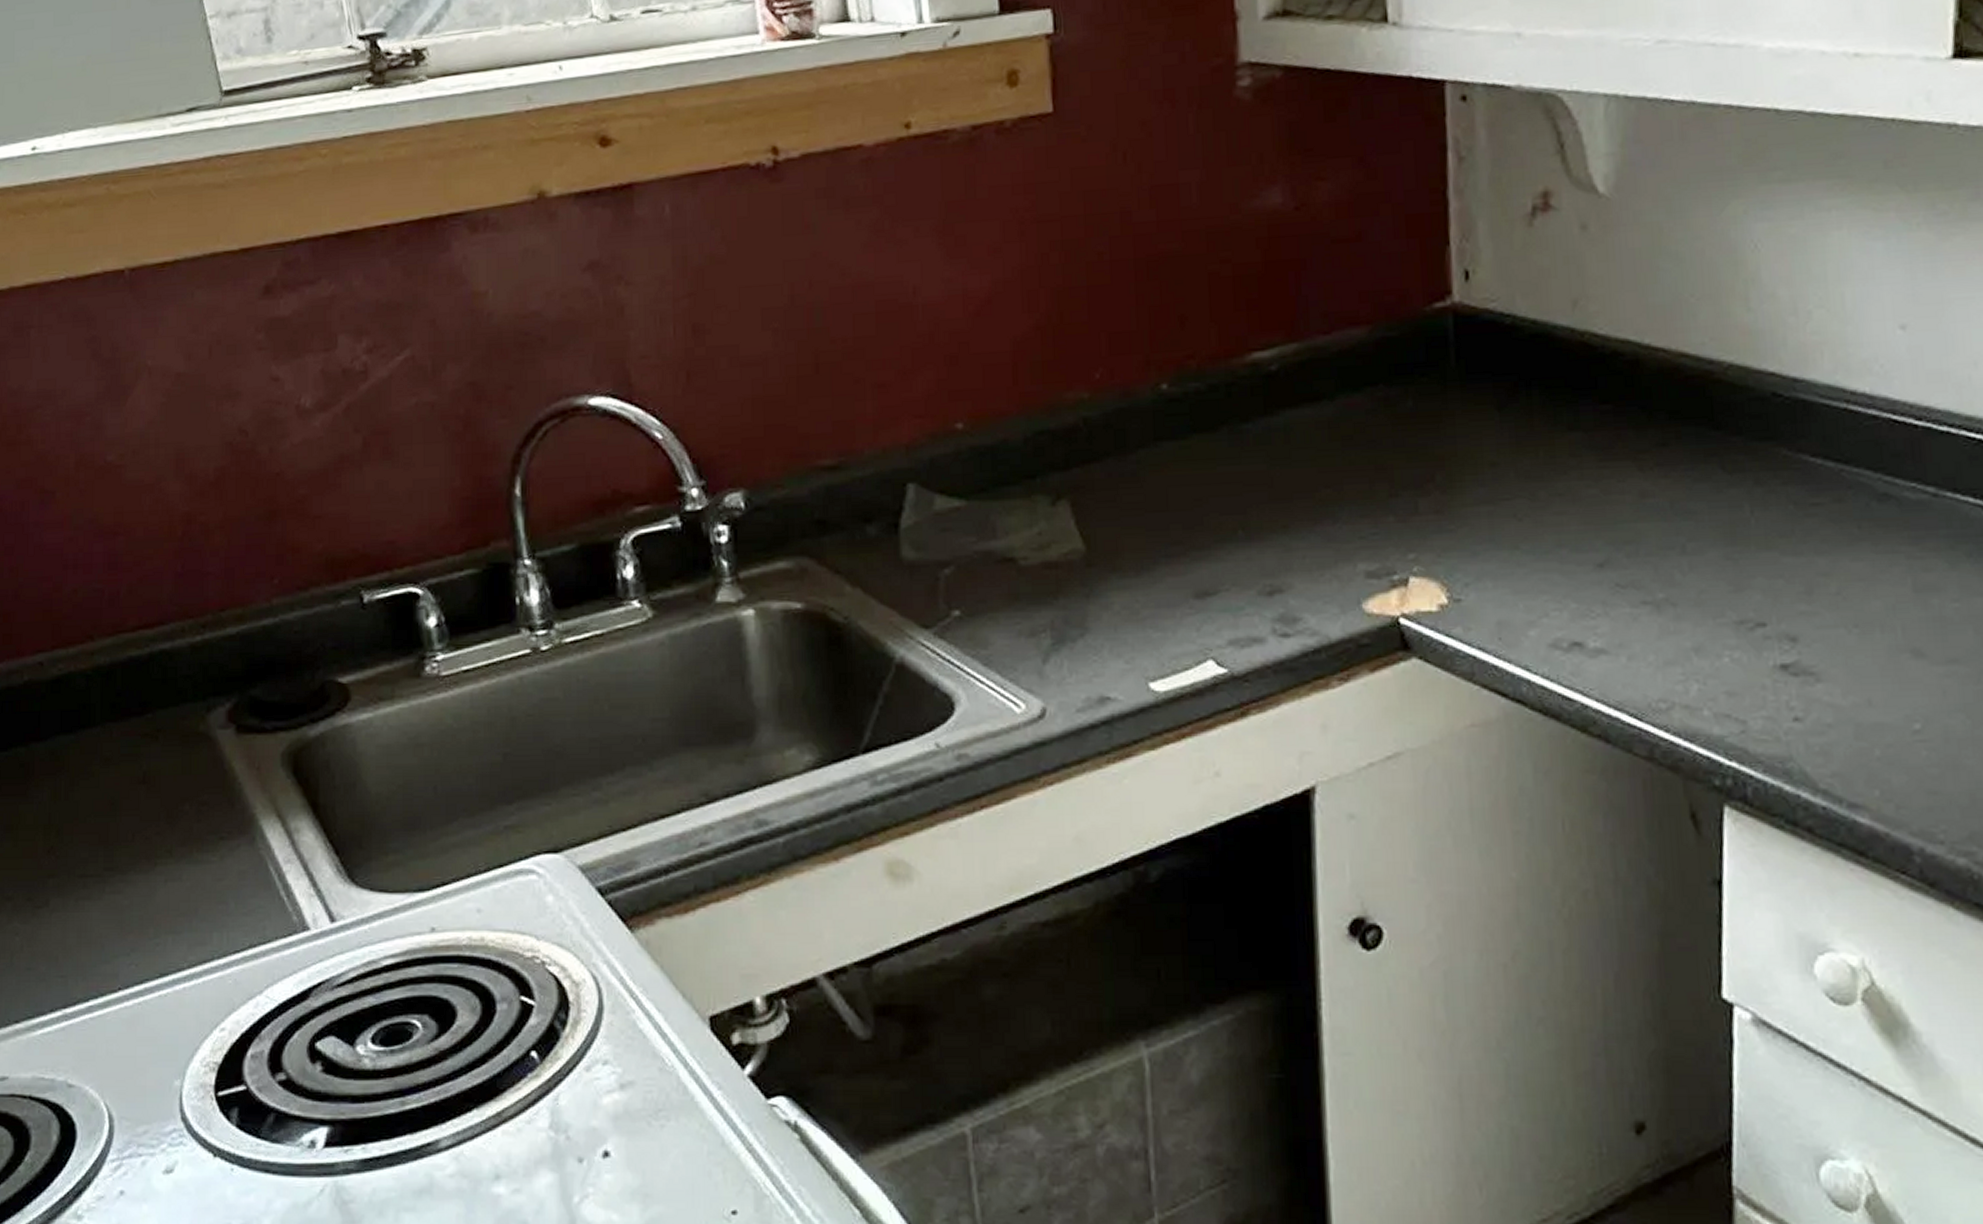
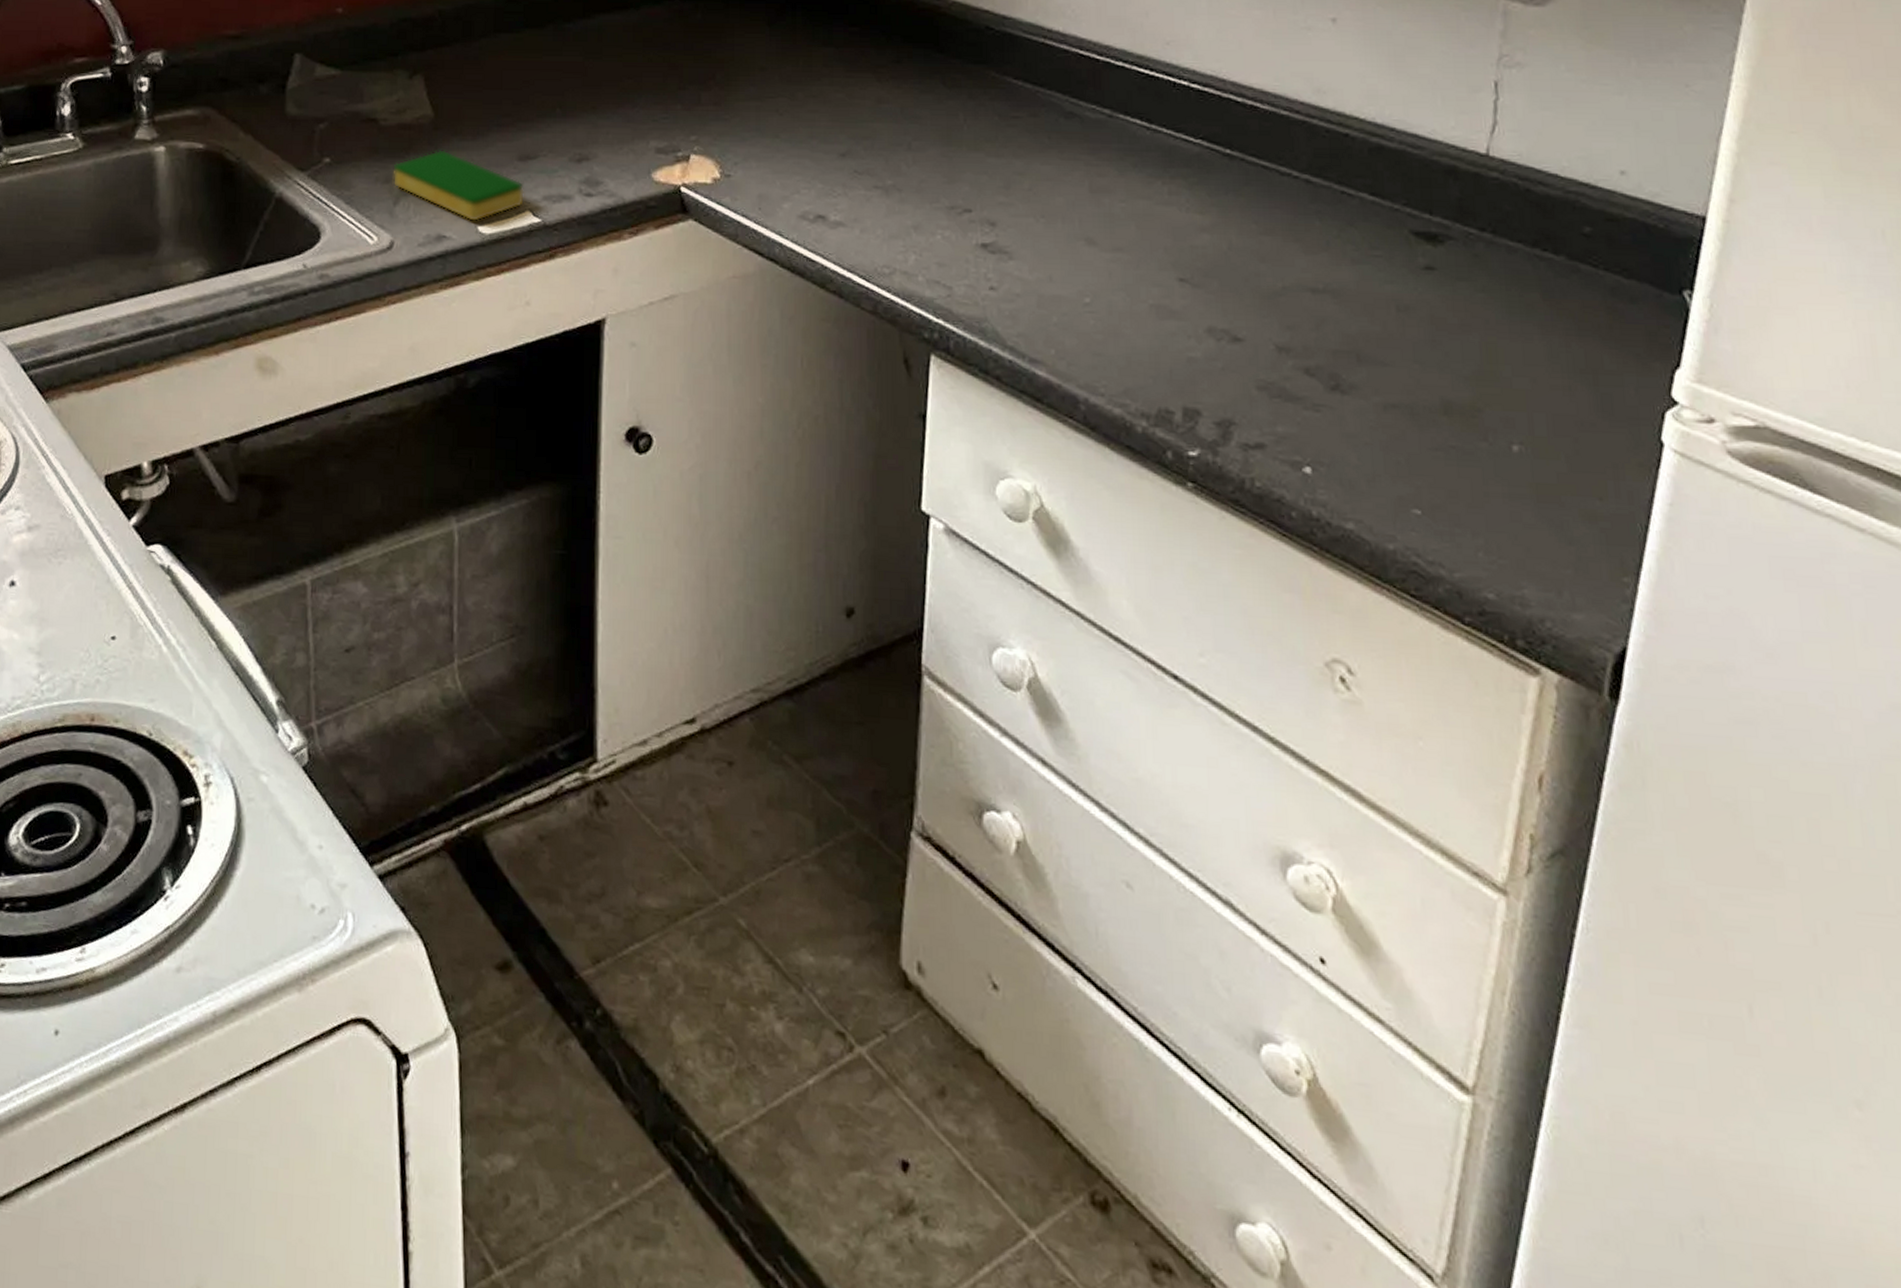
dish sponge: none [1039,591,1204,678] -> present [392,150,524,222]

